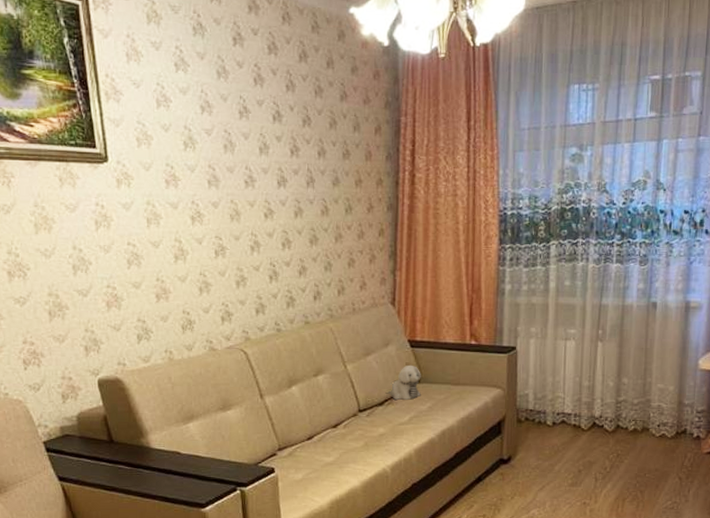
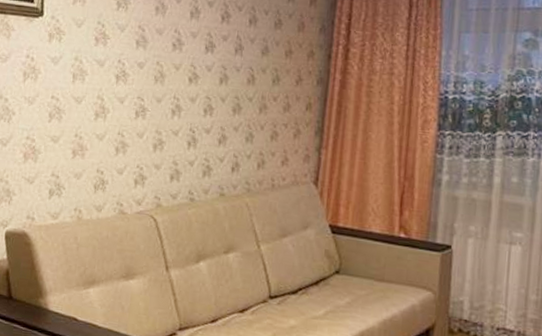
plush toy: present [385,364,421,401] -> none [300,252,342,293]

